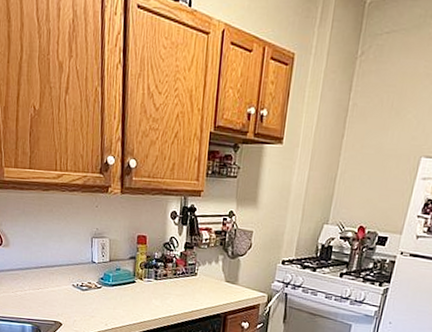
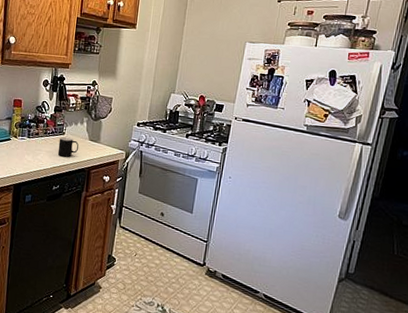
cup: none [189,278,214,301] -> present [57,136,79,157]

